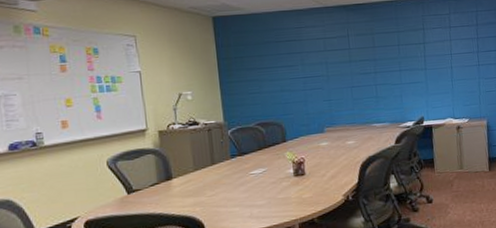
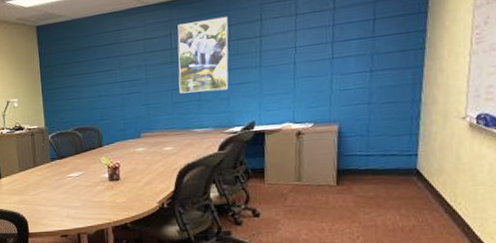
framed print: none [354,23,401,91] -> present [177,16,229,94]

